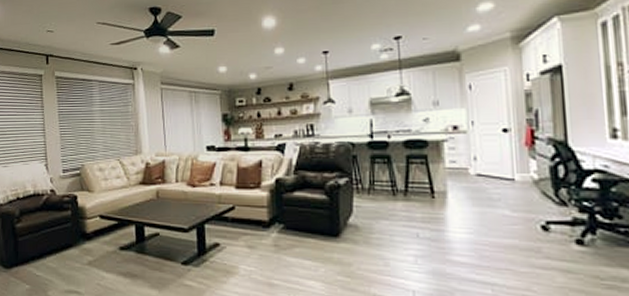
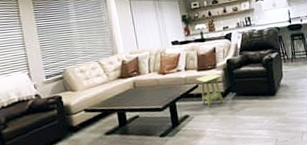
side table: none [233,193,266,239] -> present [196,73,223,108]

